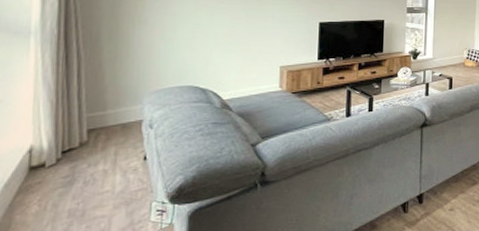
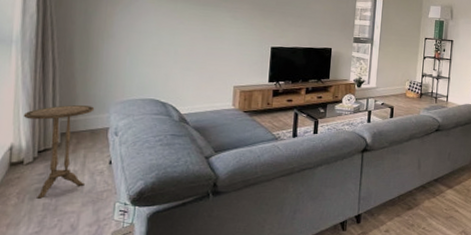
side table: none [43,98,126,205] -> present [23,105,95,199]

